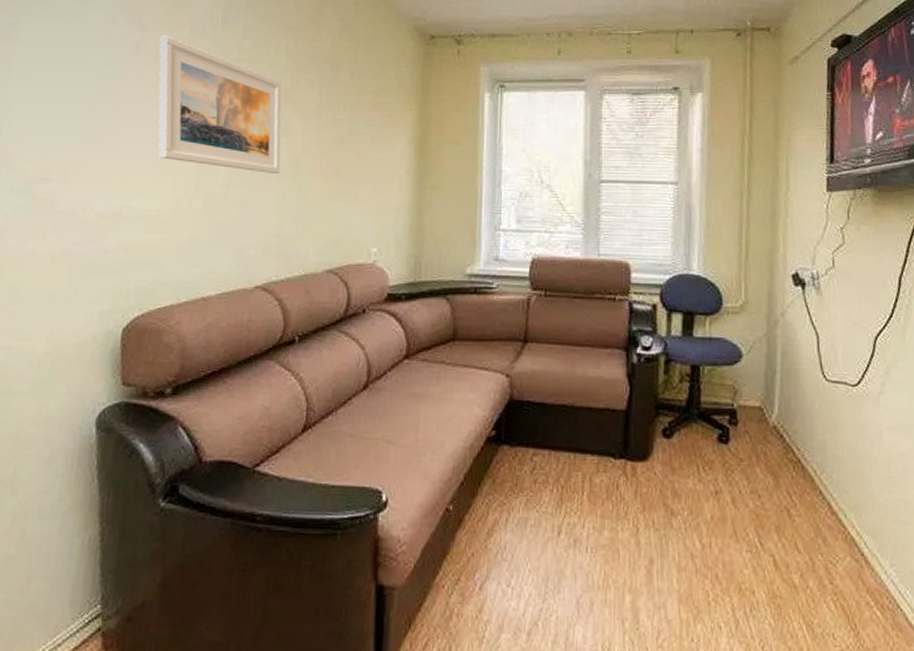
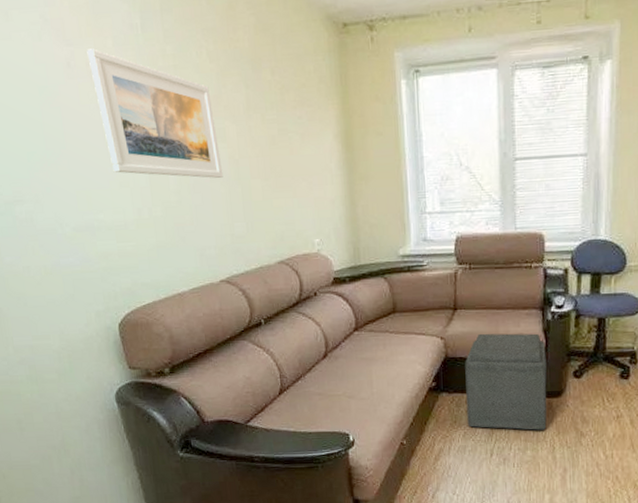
ottoman: none [531,373,630,504] -> present [465,333,547,430]

